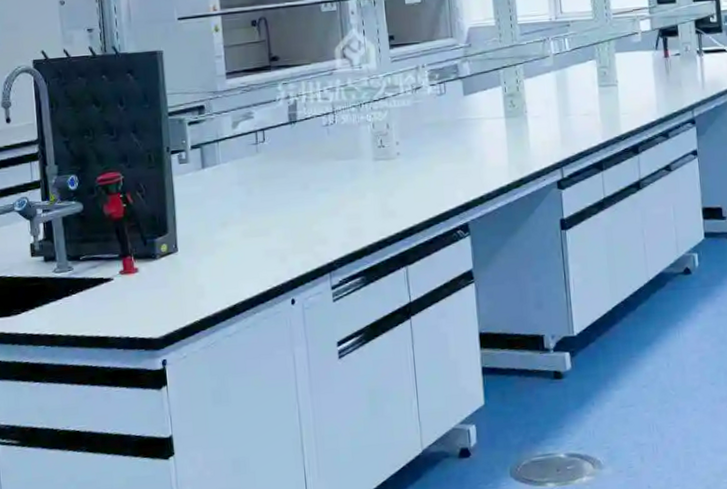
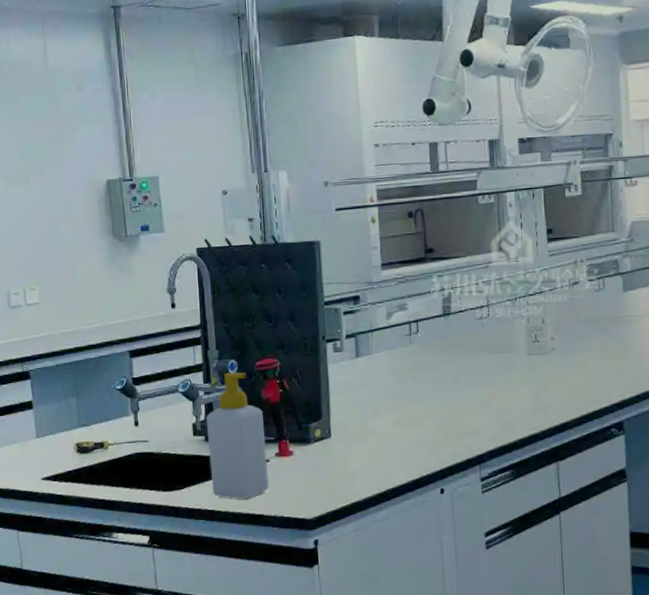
soap bottle: none [44,187,113,321] -> present [206,372,269,499]

